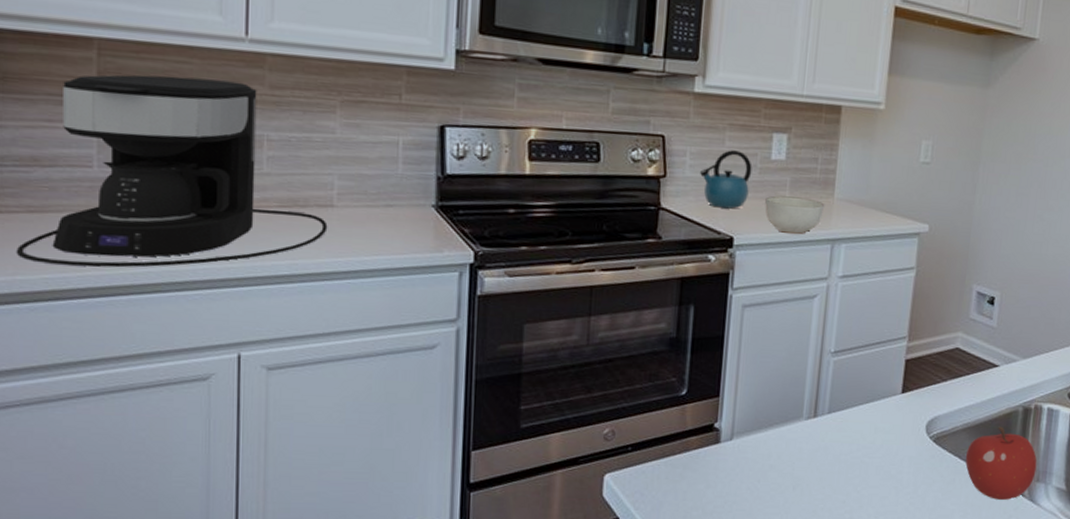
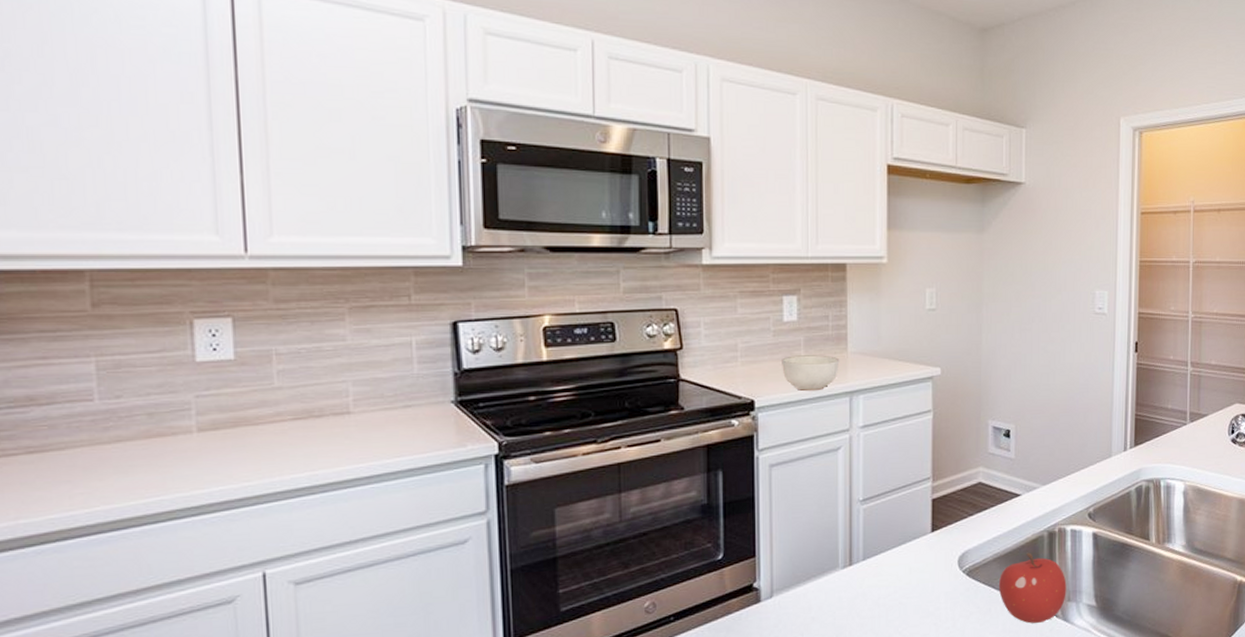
coffee maker: present [16,74,328,268] -> none [17,300,346,505]
kettle: present [700,150,752,209] -> none [716,316,766,373]

